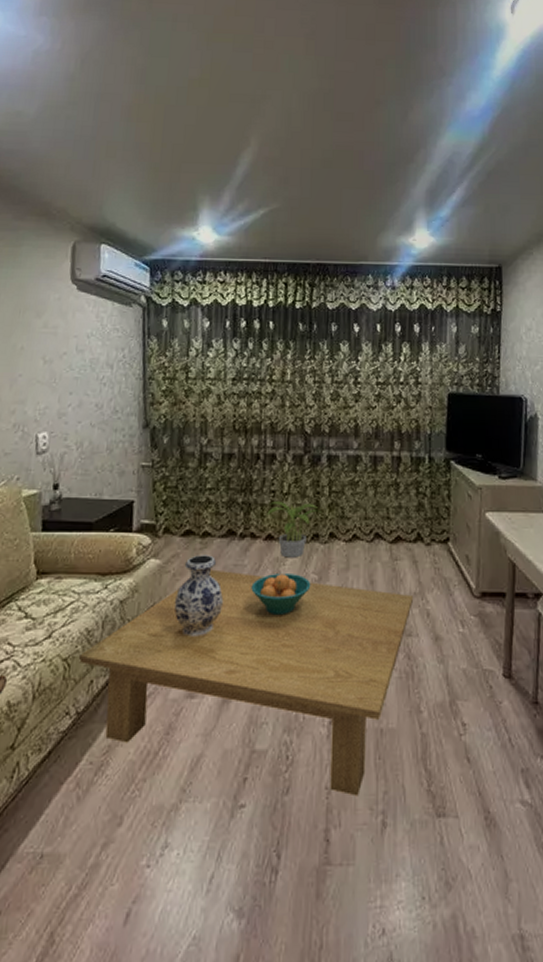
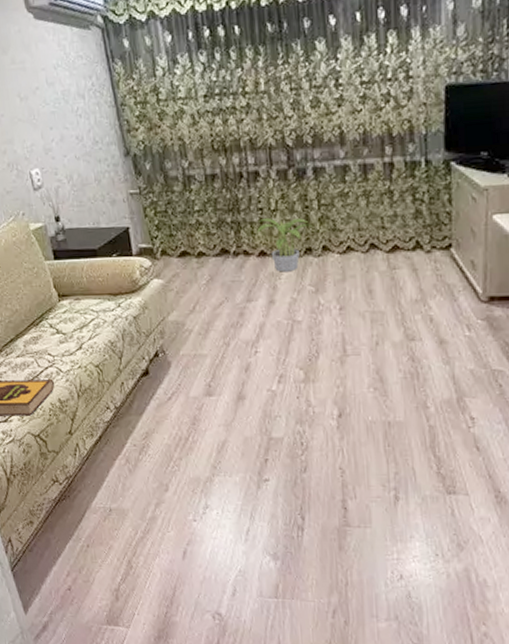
coffee table: present [78,569,414,797] -> none [107,286,416,476]
vase: present [174,555,224,637] -> none [181,273,227,345]
fruit bowl: present [251,574,311,614] -> none [250,287,309,324]

